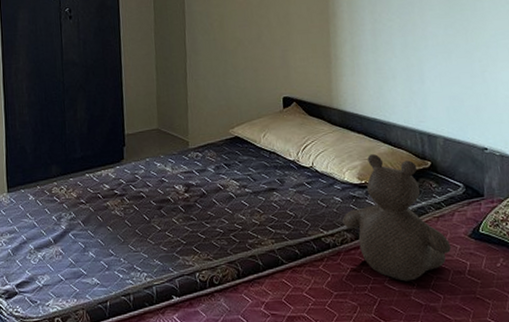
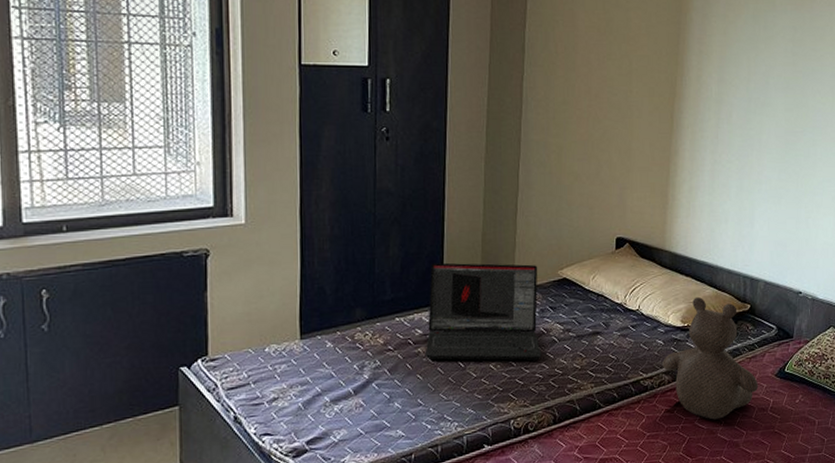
laptop: none [113,124,220,215] -> present [424,262,542,361]

